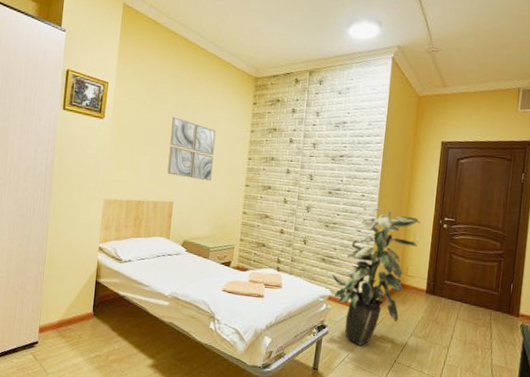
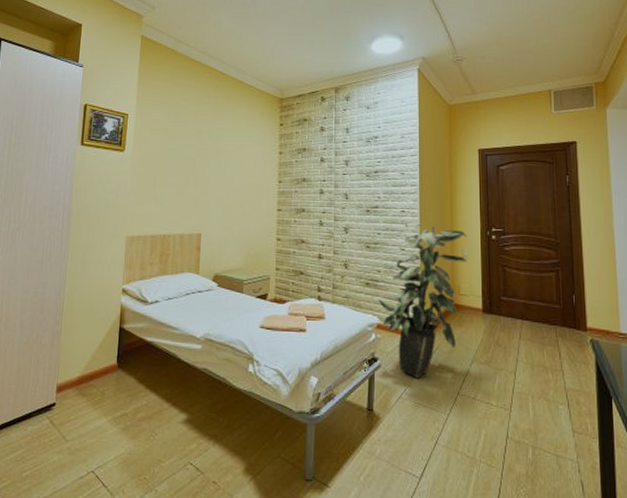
wall art: present [167,116,216,182] -> none [193,144,243,209]

